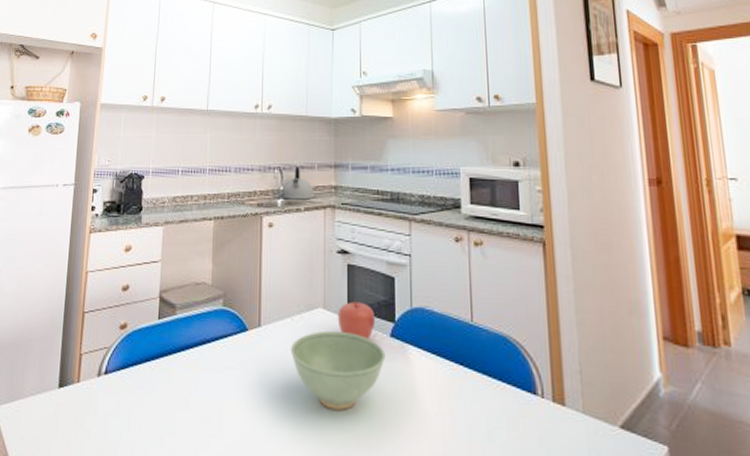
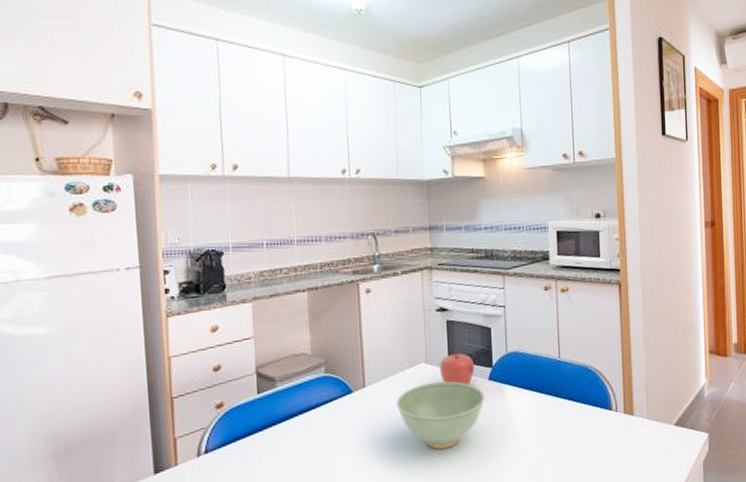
kettle: present [280,167,315,200] -> none [376,231,412,265]

